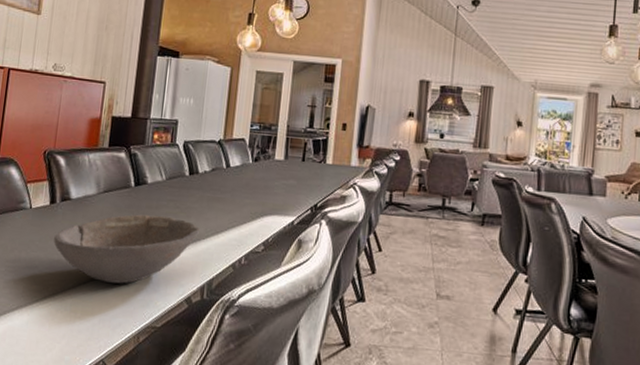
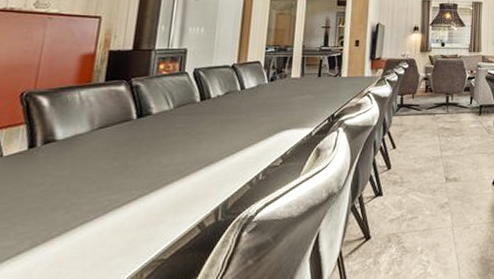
bowl: present [54,214,200,284] -> none [32,144,214,224]

